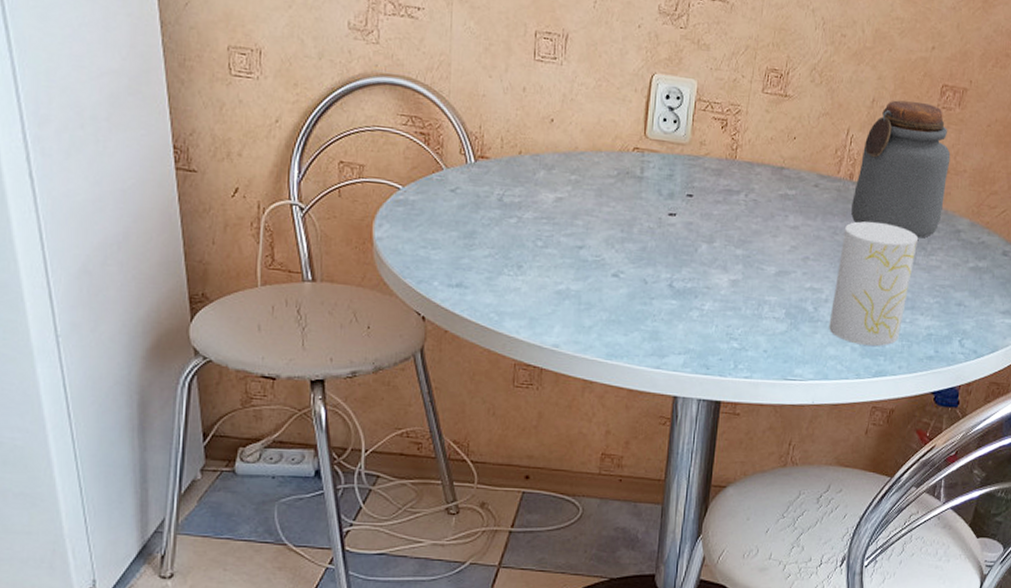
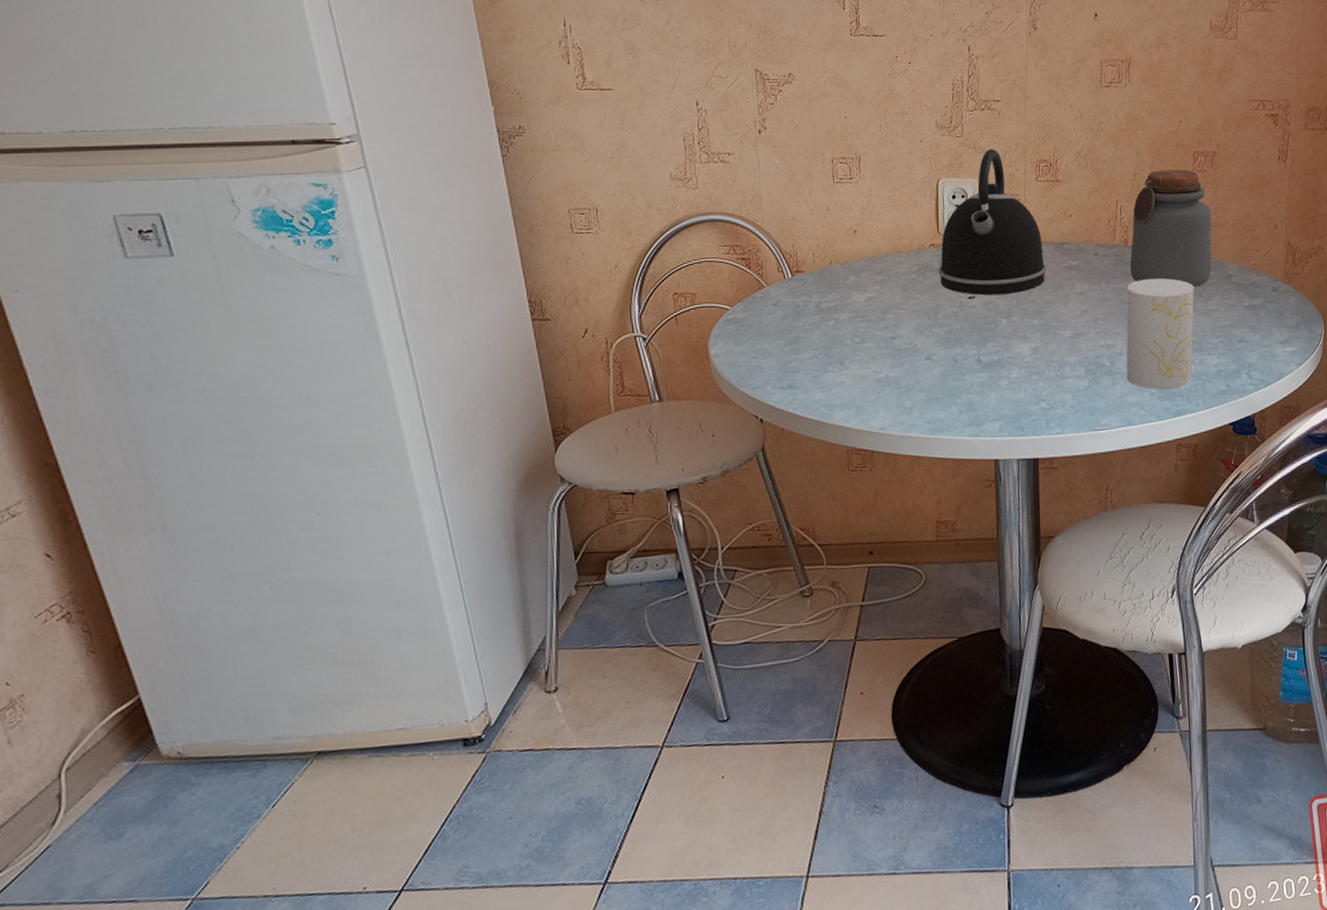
kettle: none [639,47,760,217] -> present [938,148,1047,295]

